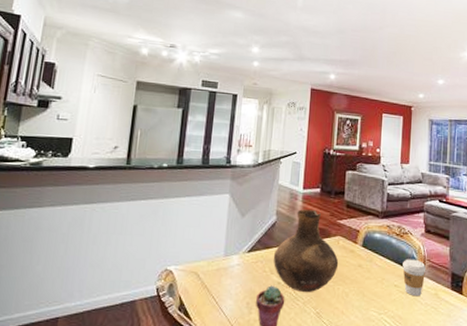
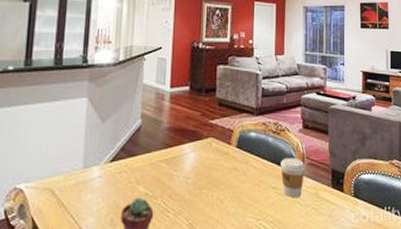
vase: present [273,209,339,293] -> none [139,111,212,203]

